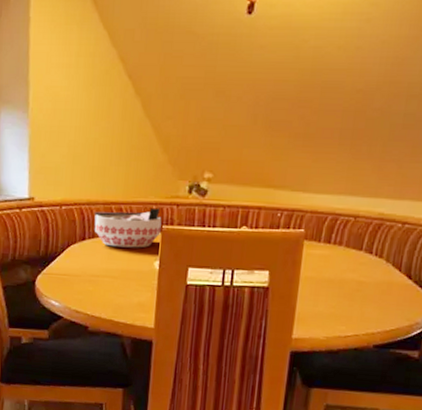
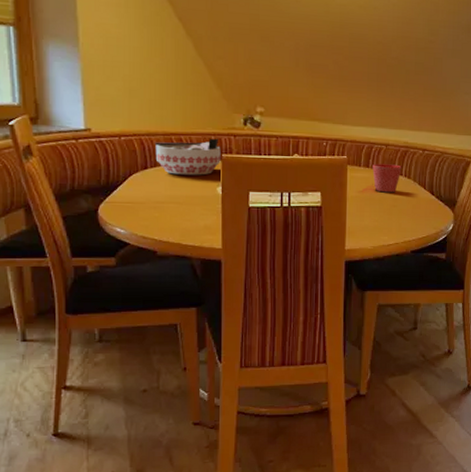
flower pot: none [334,239,373,275] -> present [372,163,402,193]

